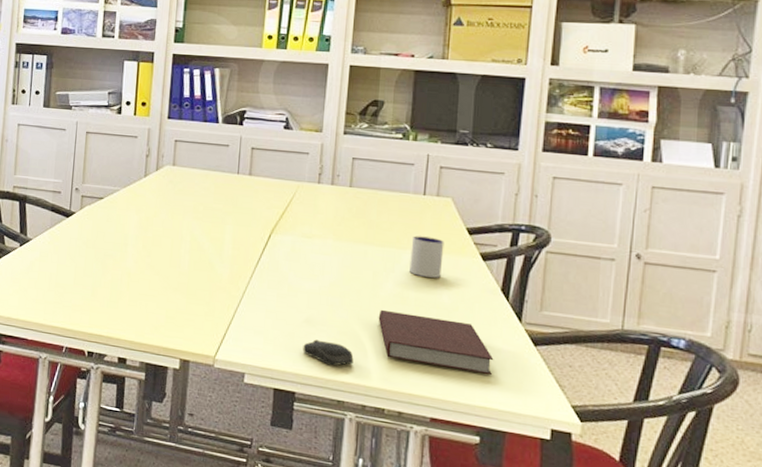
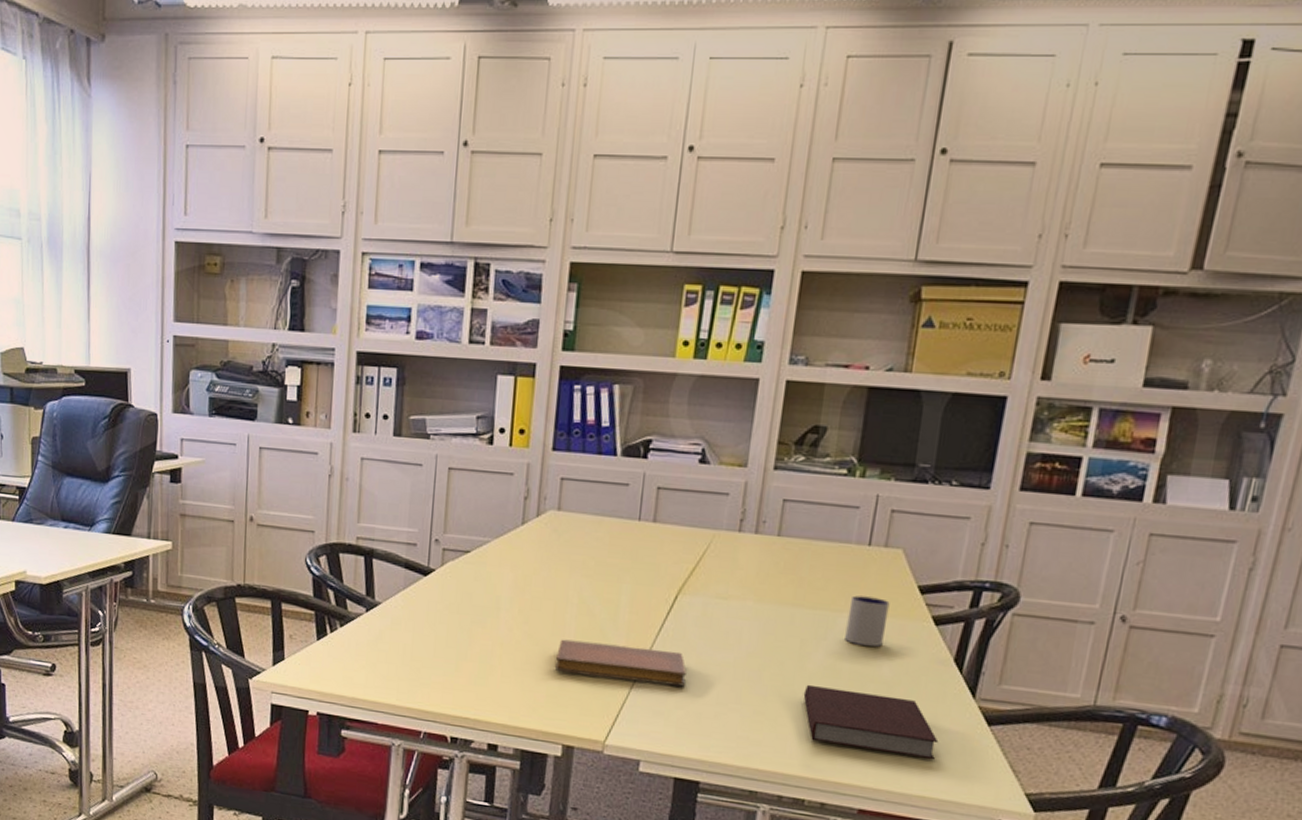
notebook: none [173,270,281,311] -> present [555,639,687,687]
computer mouse: present [303,339,354,366] -> none [710,720,772,752]

